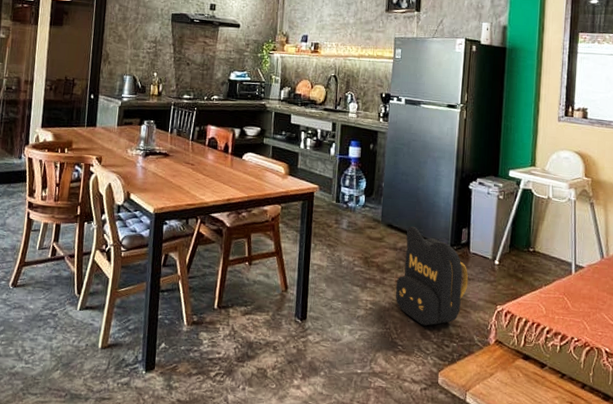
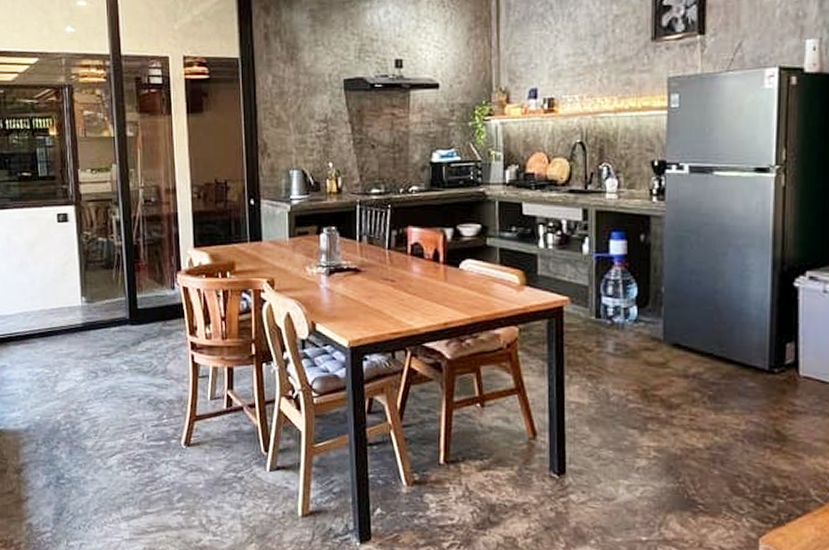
backpack: present [395,226,469,326] -> none [689,343,799,478]

